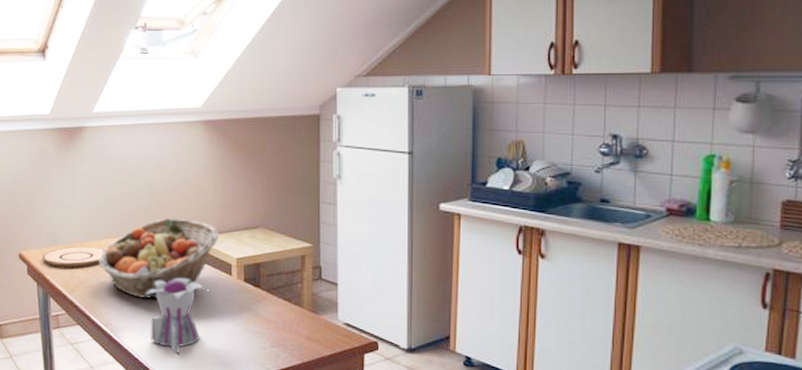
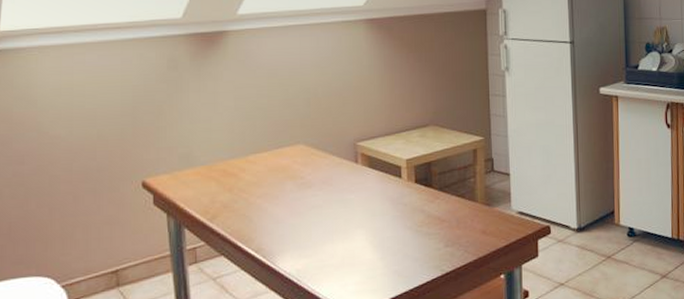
plate: present [42,246,105,267] -> none [174,164,254,191]
fruit basket: present [99,218,219,299] -> none [247,124,386,215]
teapot: present [146,277,206,356] -> none [305,187,374,272]

